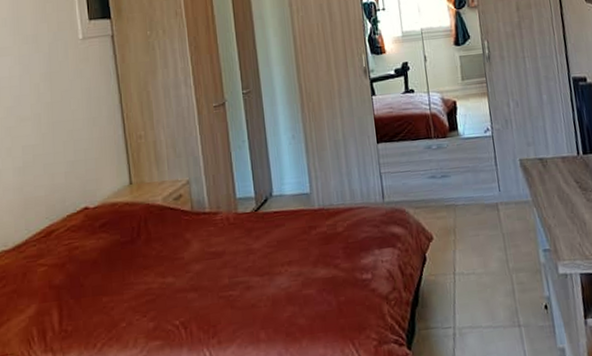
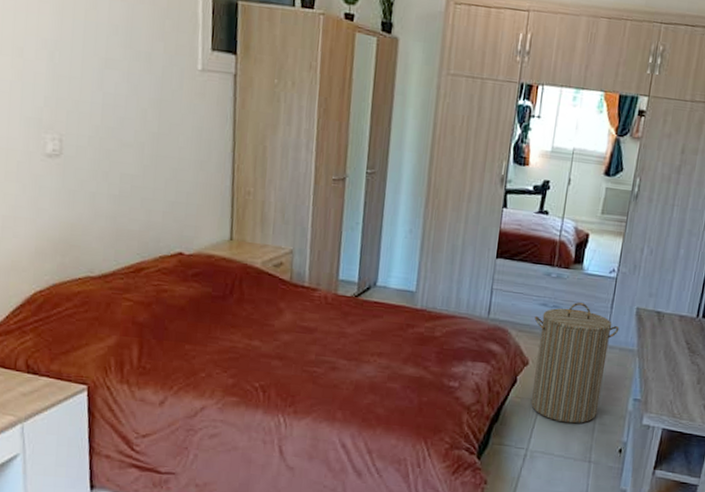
laundry hamper: none [427,167,512,291] -> present [531,302,620,424]

